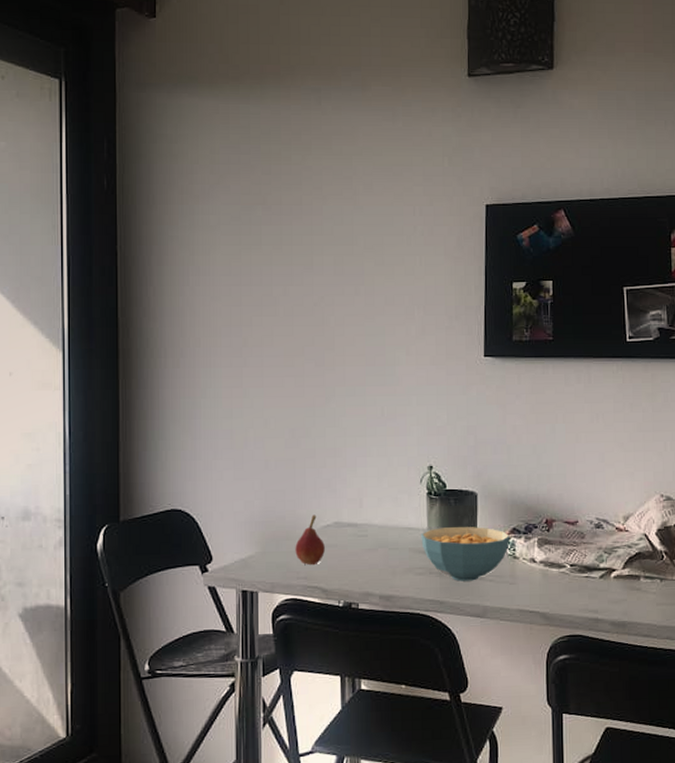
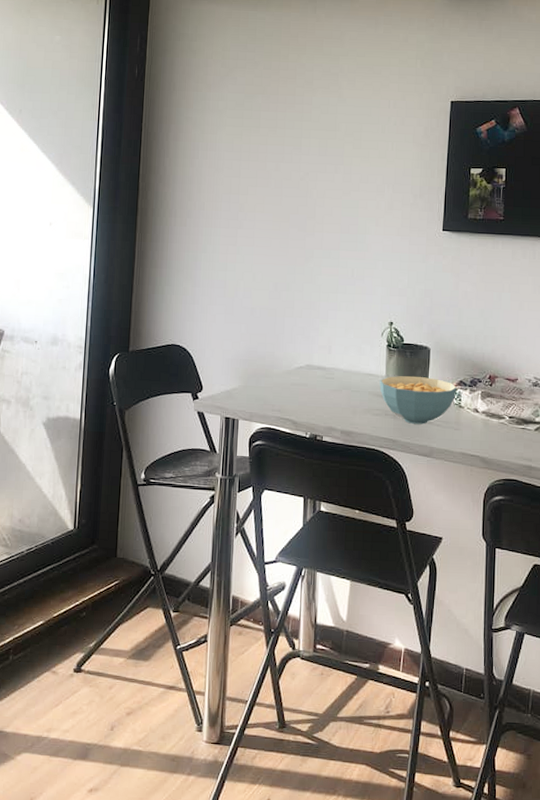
fruit: present [295,514,325,566] -> none [272,357,297,401]

